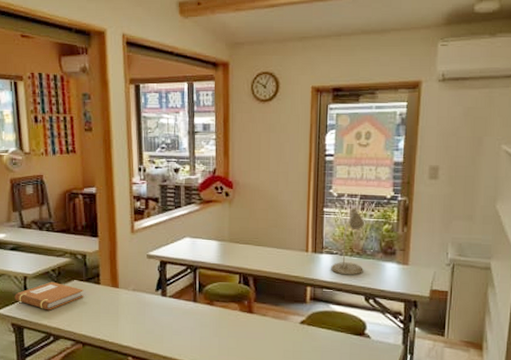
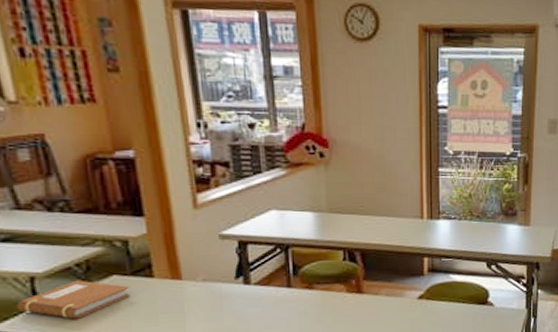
desk lamp: present [331,208,365,275] -> none [449,167,484,241]

